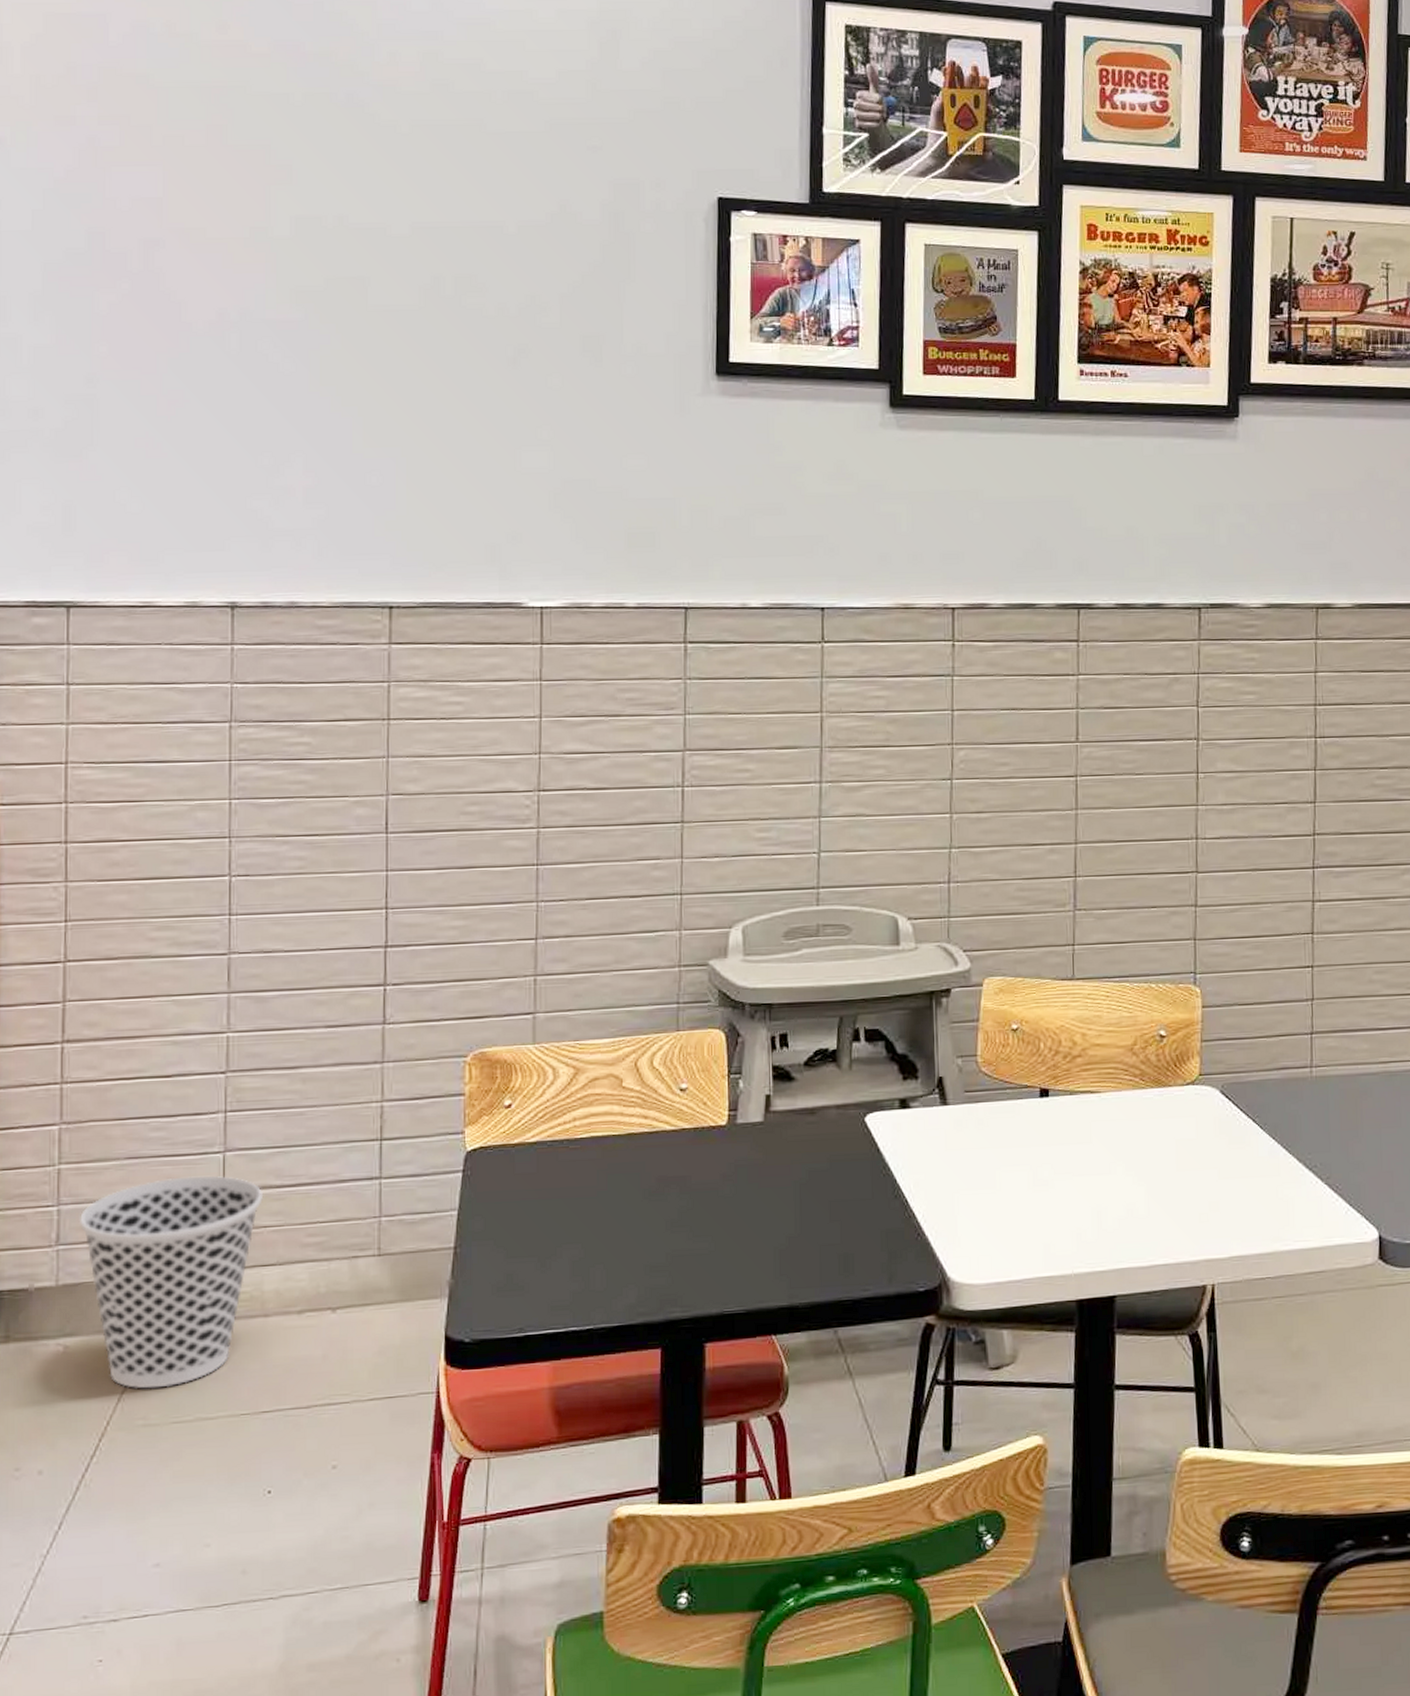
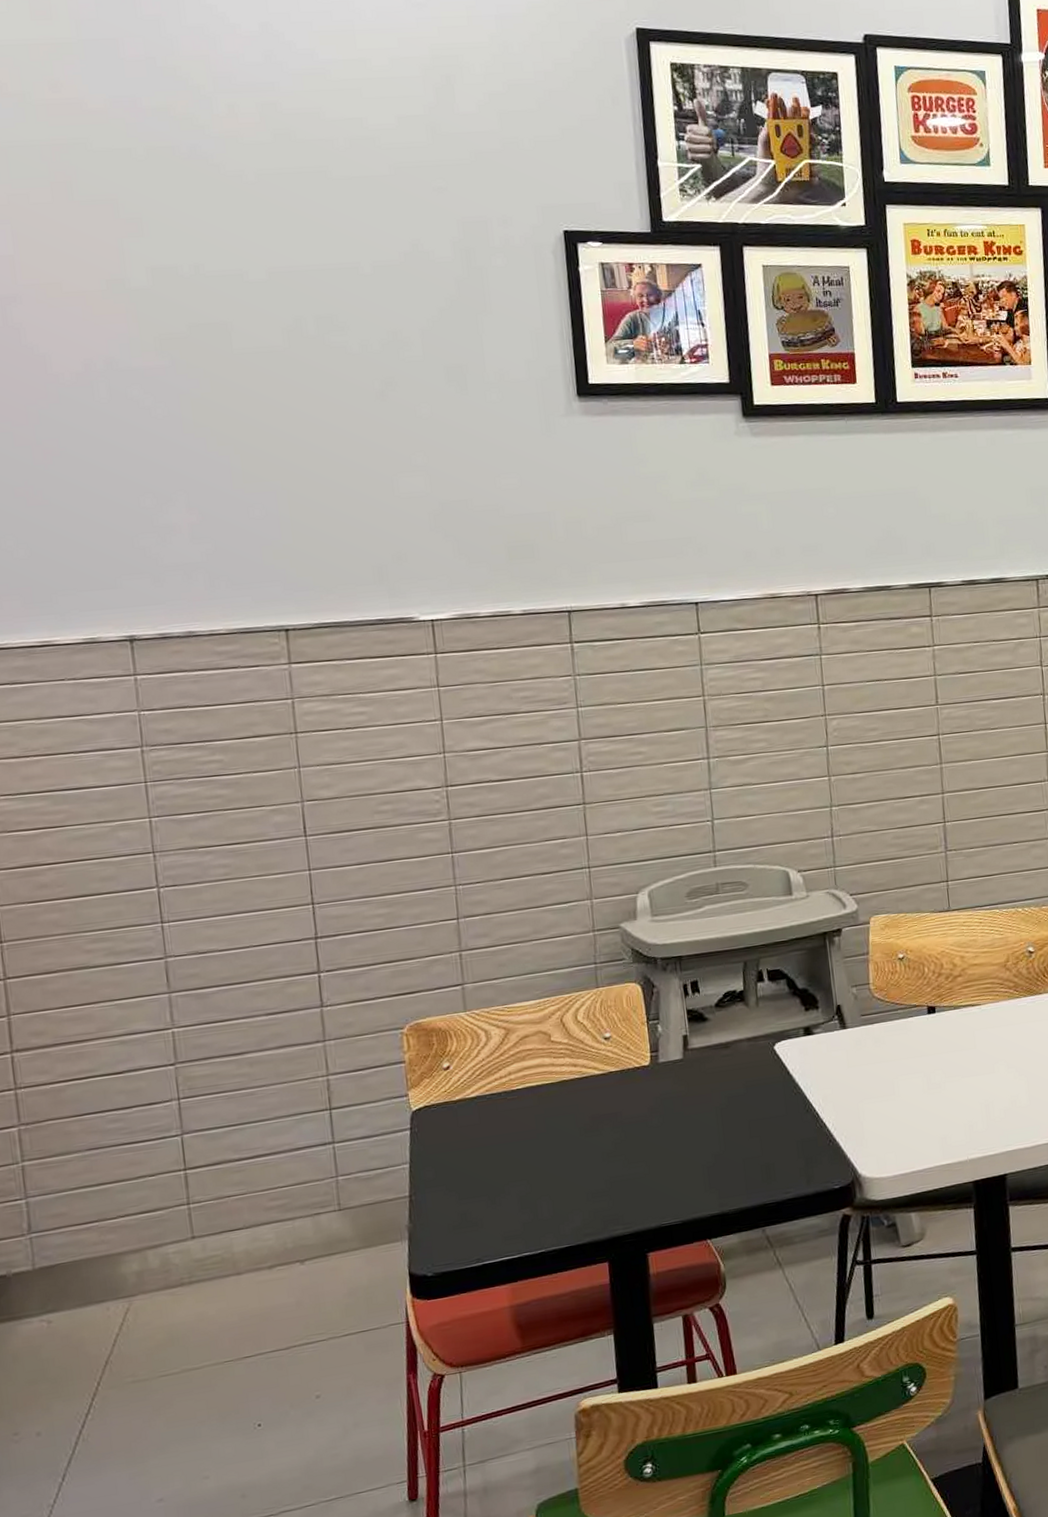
wastebasket: present [78,1176,264,1389] -> none [48,1156,225,1351]

